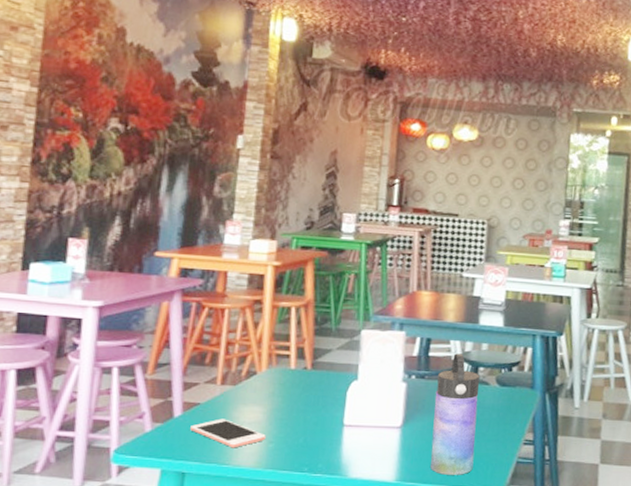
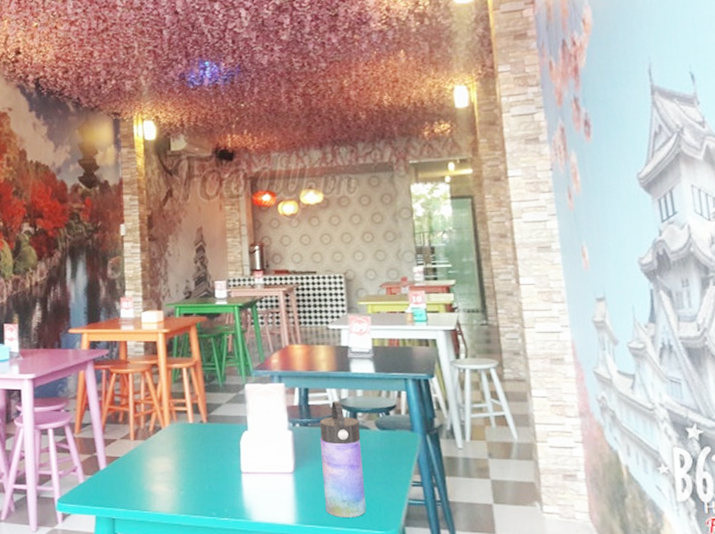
cell phone: present [190,418,266,448] -> none [114,470,177,496]

